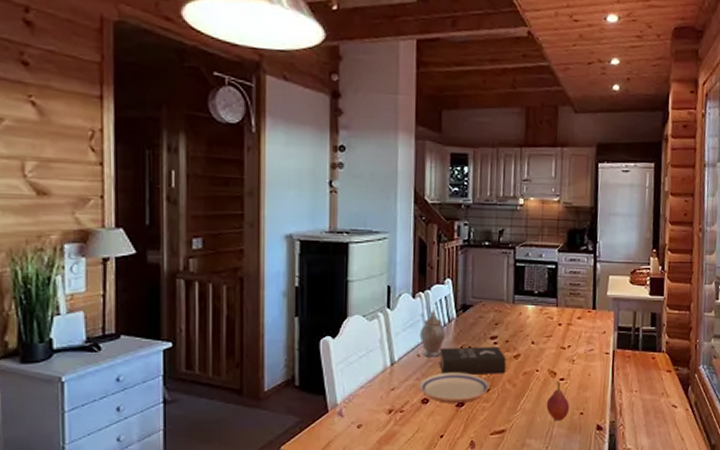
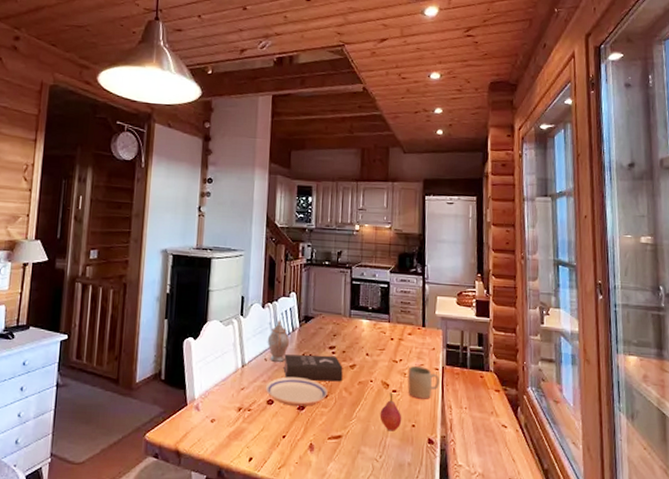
mug: none [575,351,610,386] -> present [407,365,439,399]

